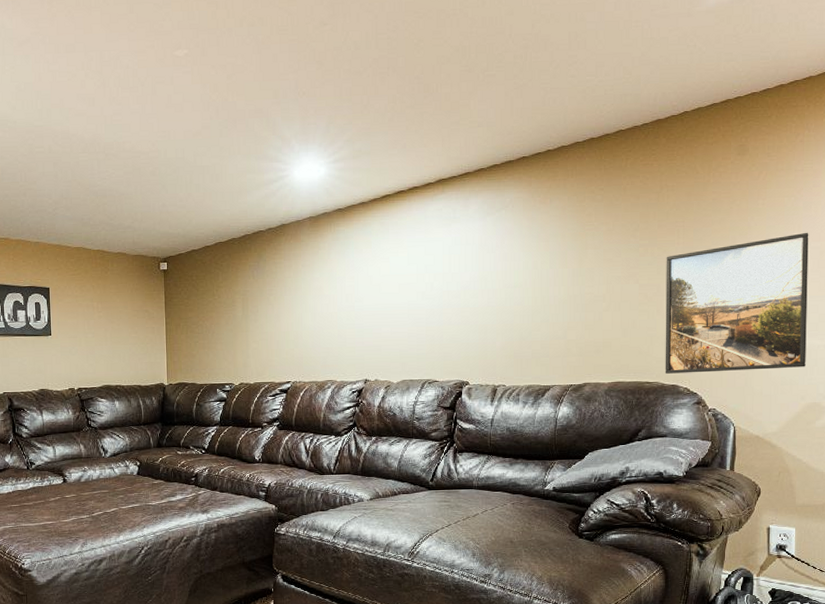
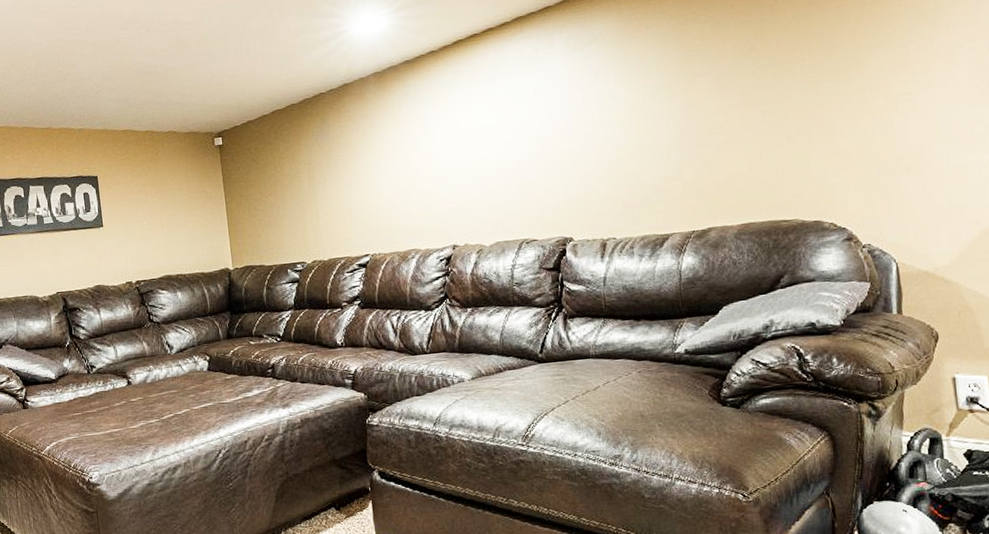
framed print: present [665,232,809,374] -> none [790,32,976,209]

